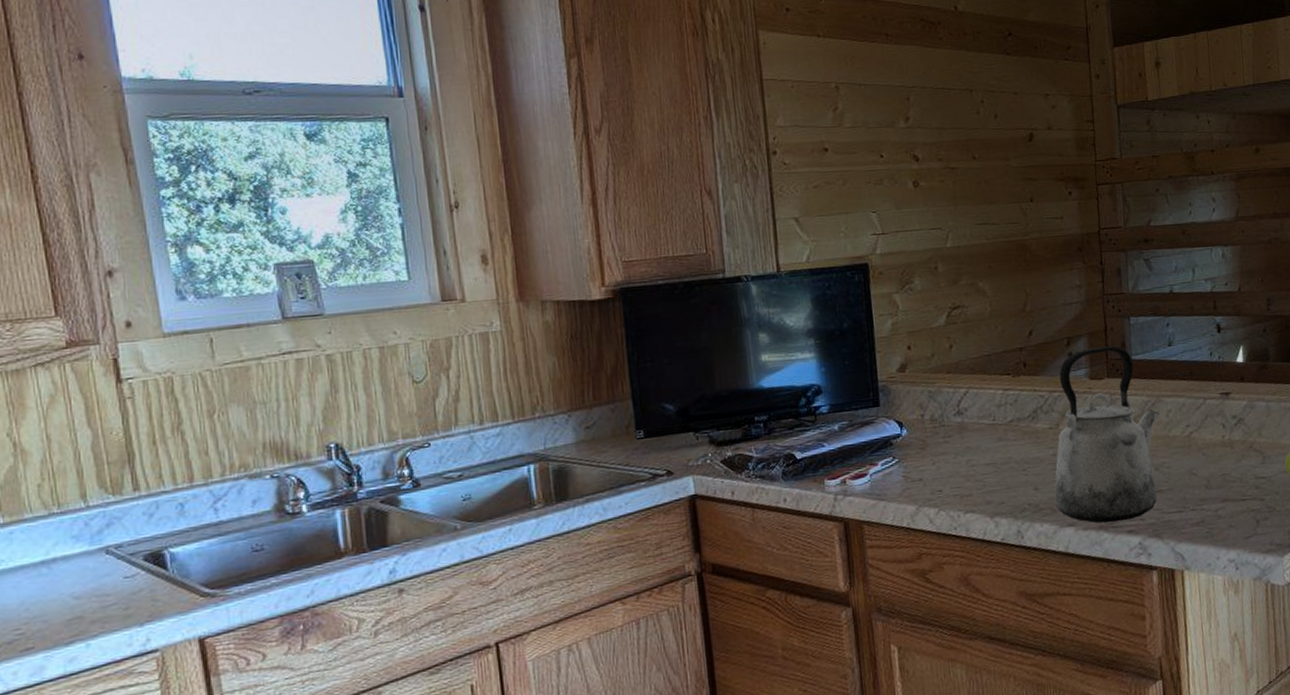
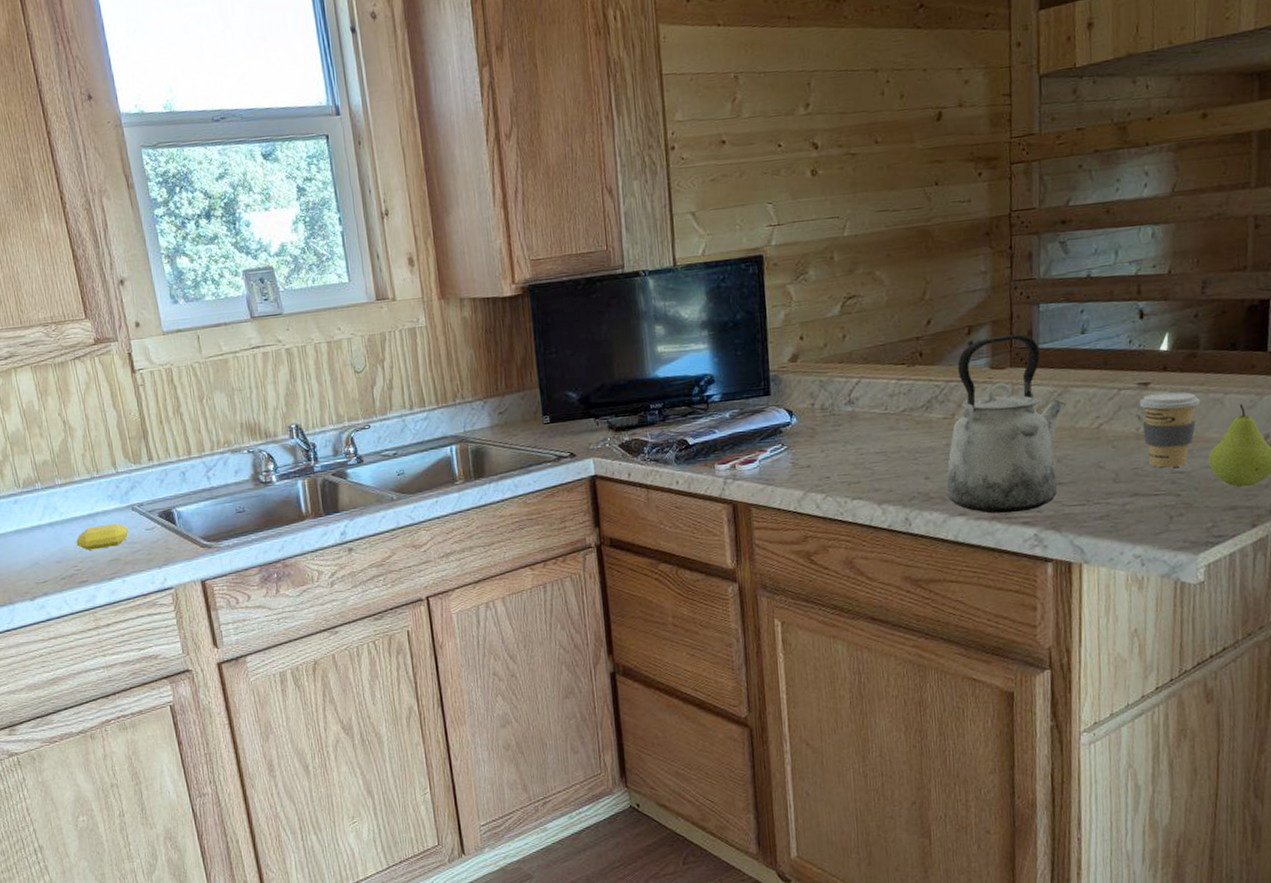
soap bar: none [20,570,100,608] -> present [76,523,129,550]
coffee cup: none [1222,401,1274,474] -> present [1139,392,1201,468]

